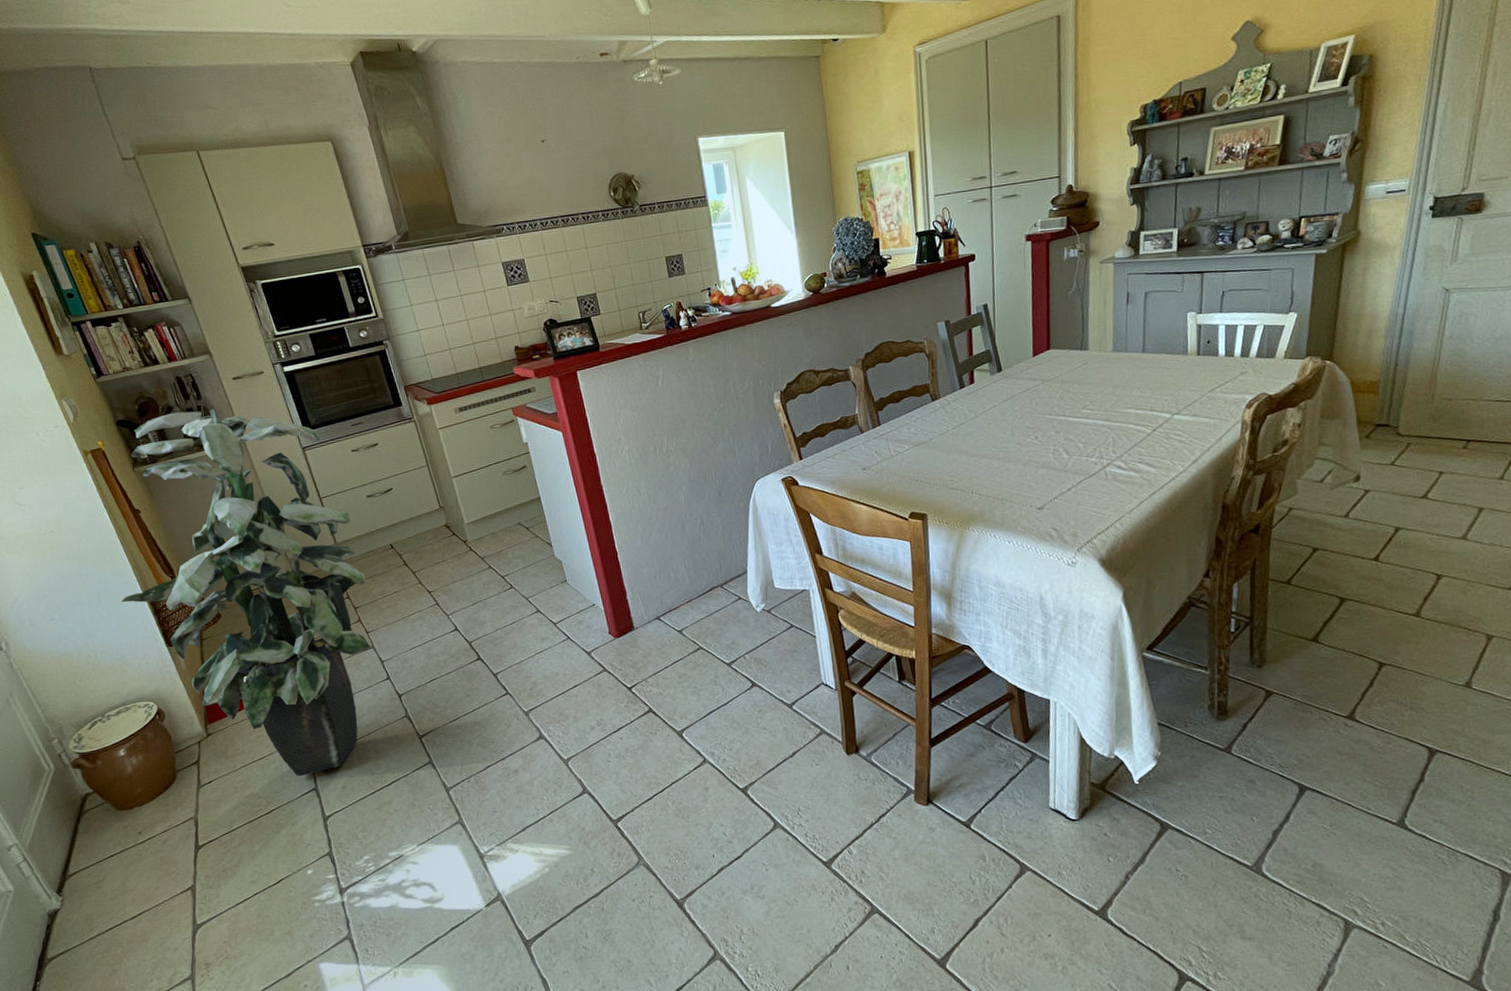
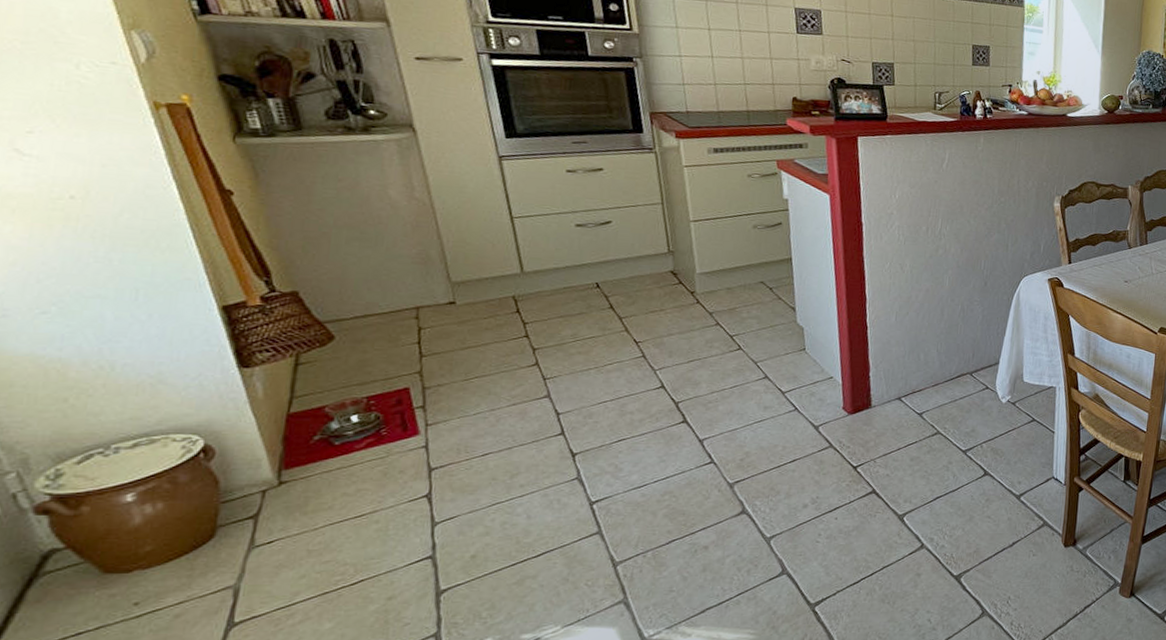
indoor plant: present [121,409,372,777] -> none [174,81,556,541]

